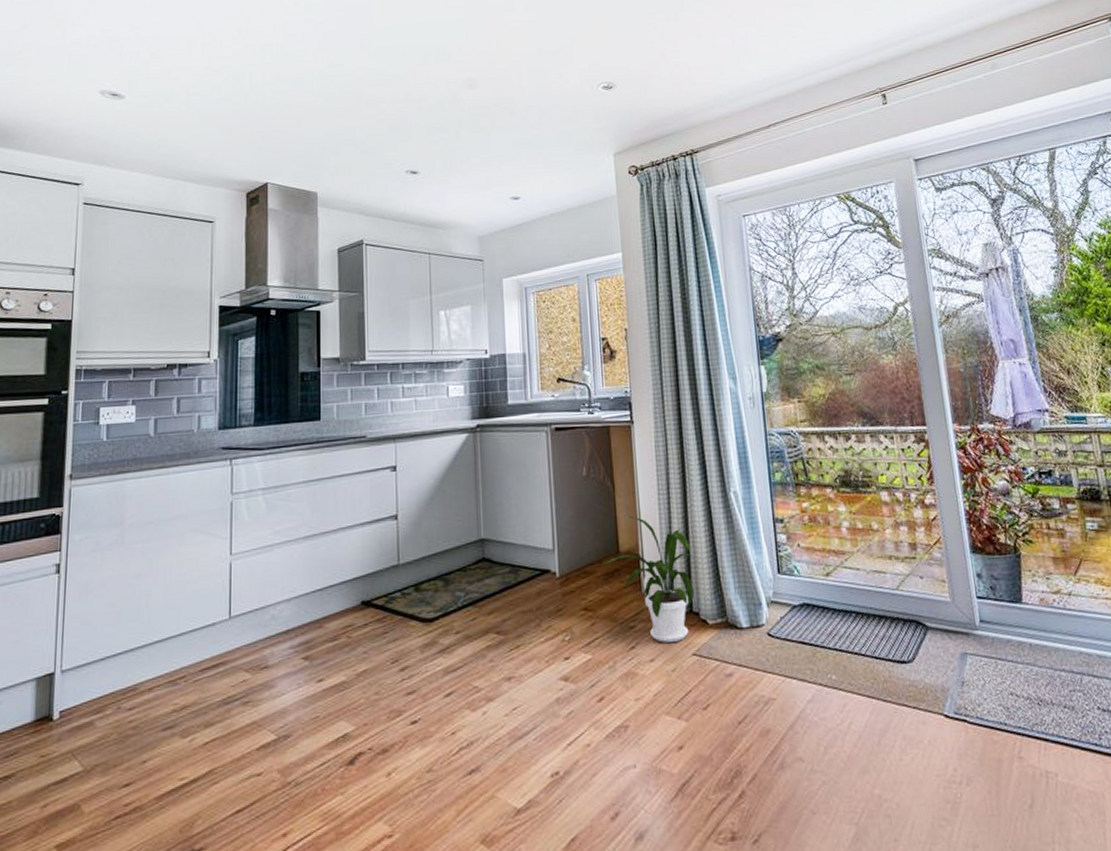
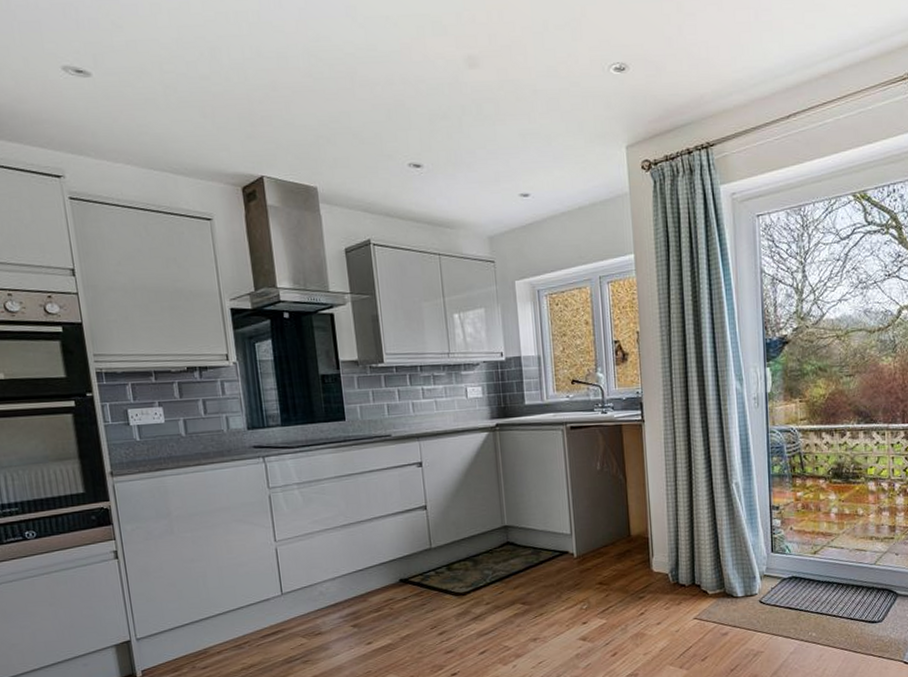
house plant: present [601,516,695,643] -> none [614,505,697,609]

